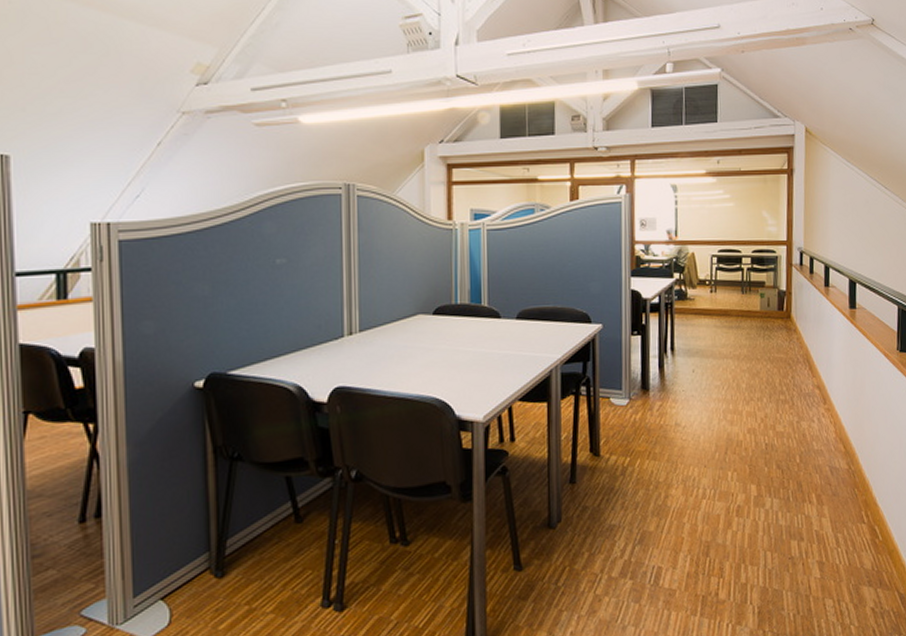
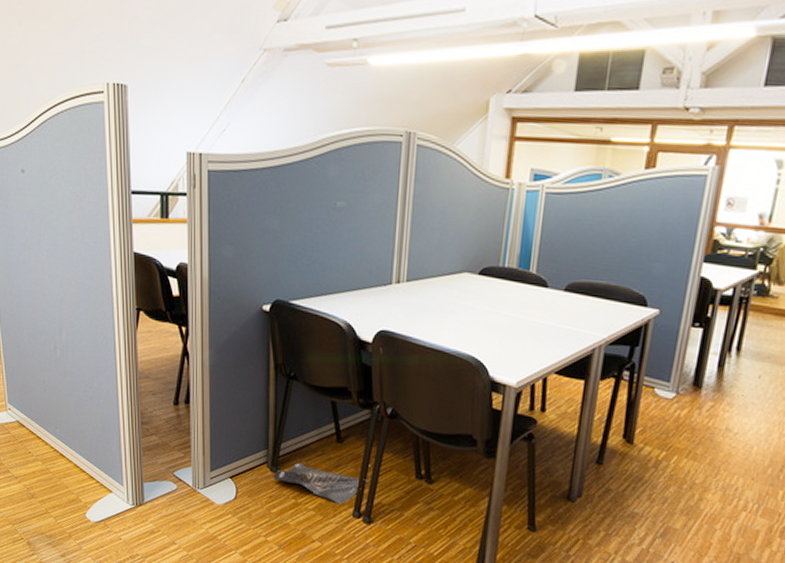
bag: none [217,557,337,597] -> present [272,462,369,505]

